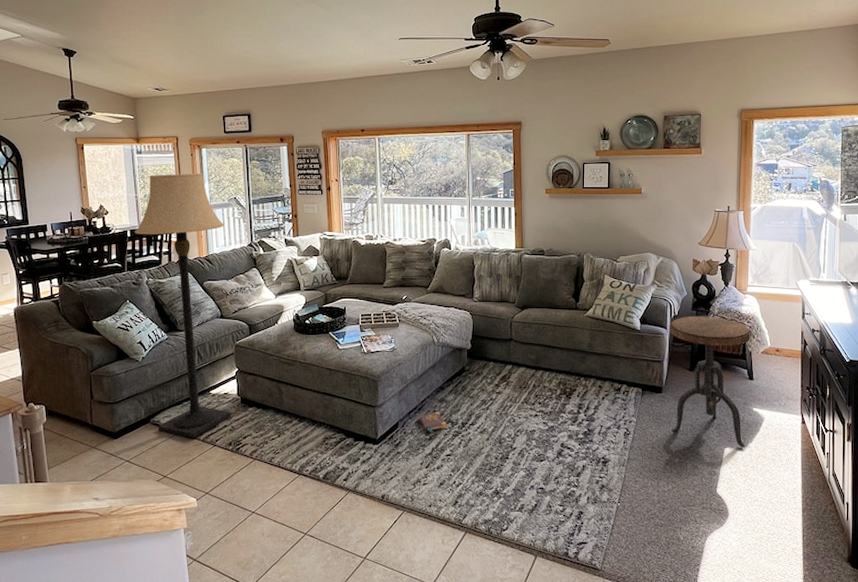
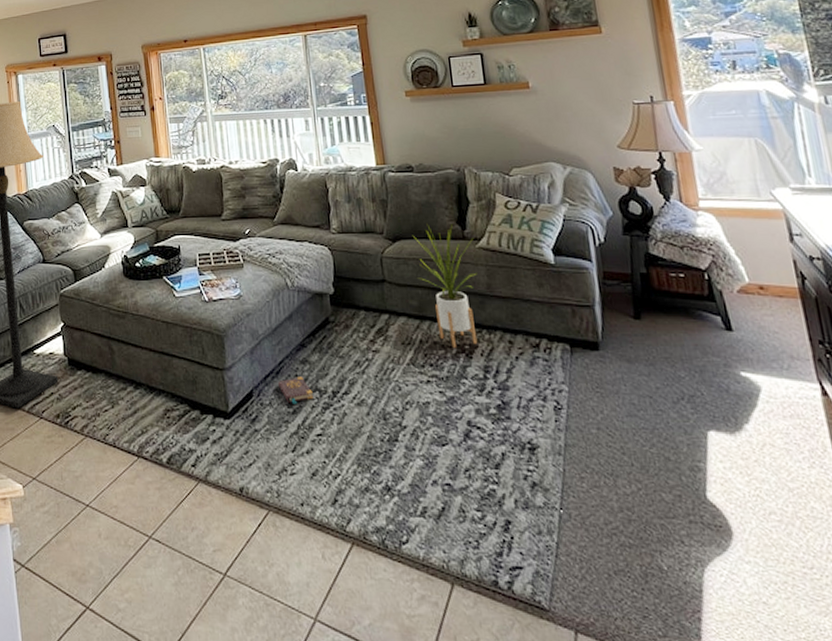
house plant: none [537,297,584,391] -> present [412,224,478,348]
side table: present [670,316,750,448] -> none [595,242,739,432]

